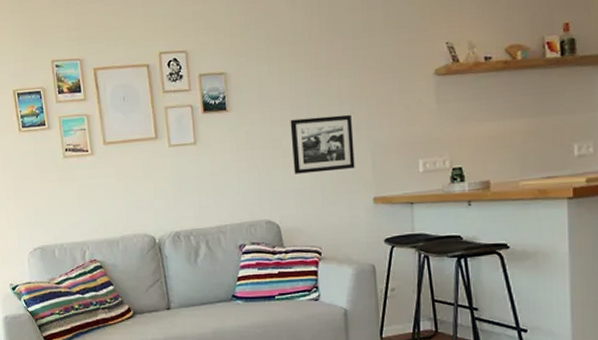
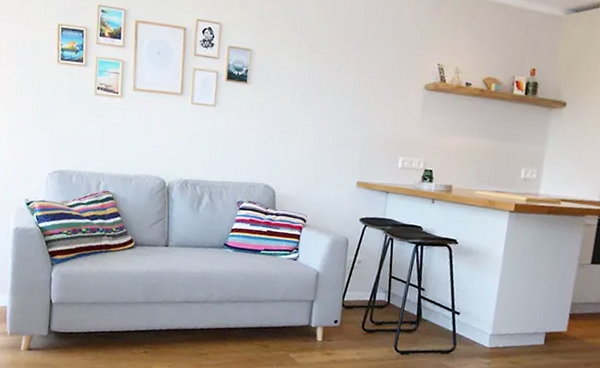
picture frame: present [290,114,355,174] -> none [295,102,351,154]

